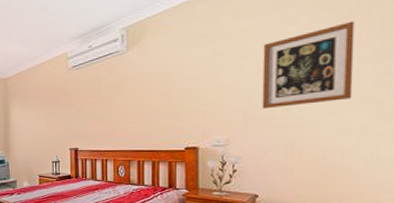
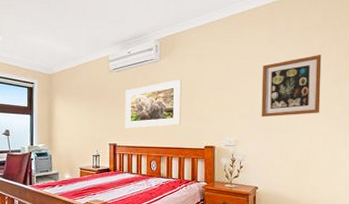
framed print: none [86,71,154,131] -> present [124,79,182,128]

